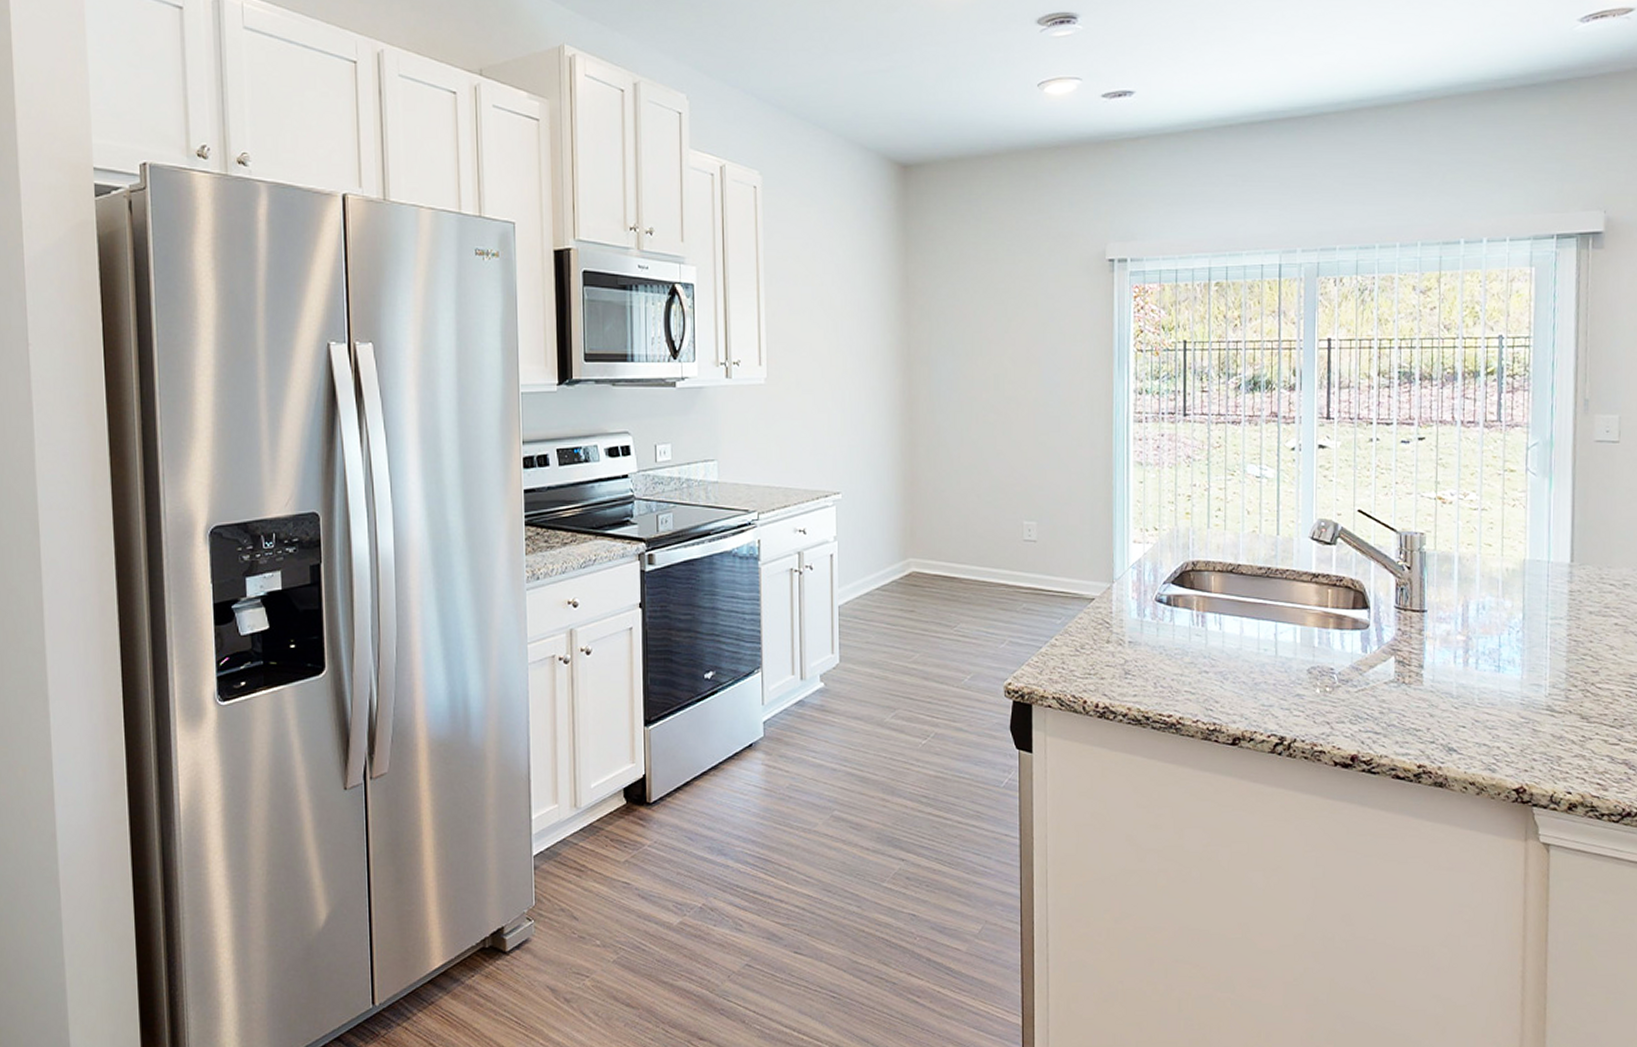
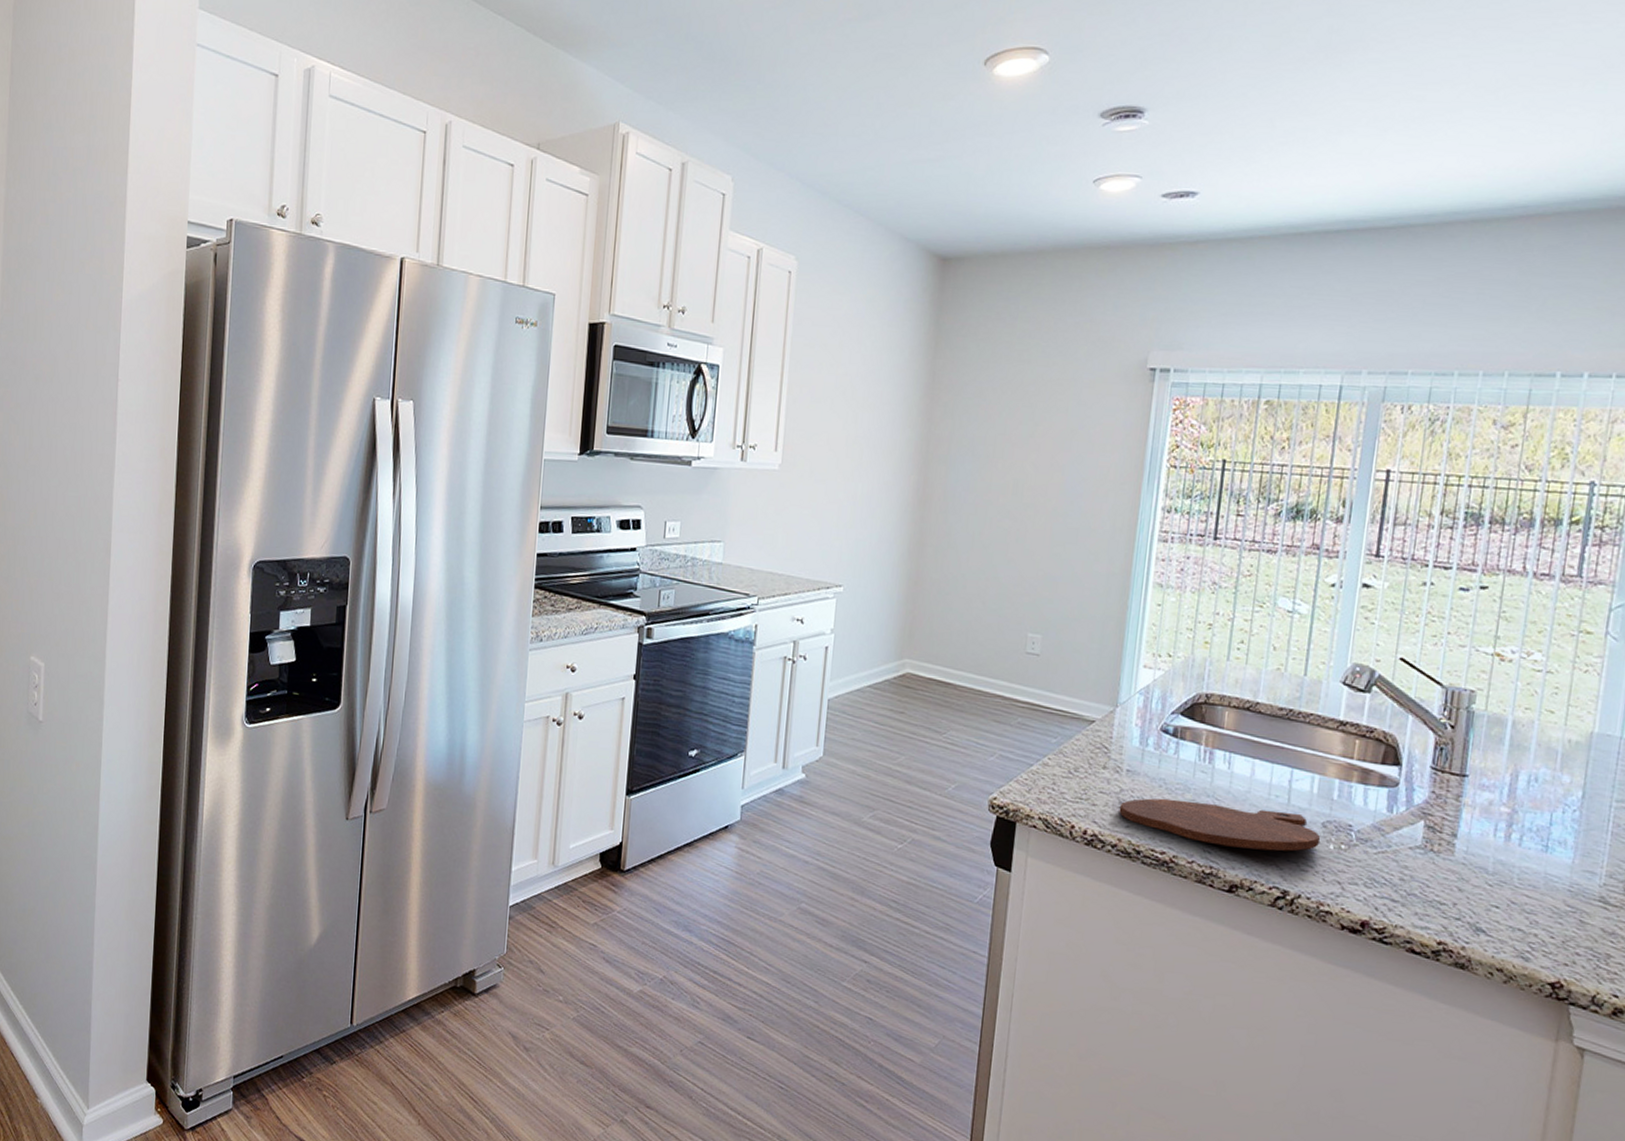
cutting board: none [1126,663,1308,702] -> present [1119,798,1321,851]

